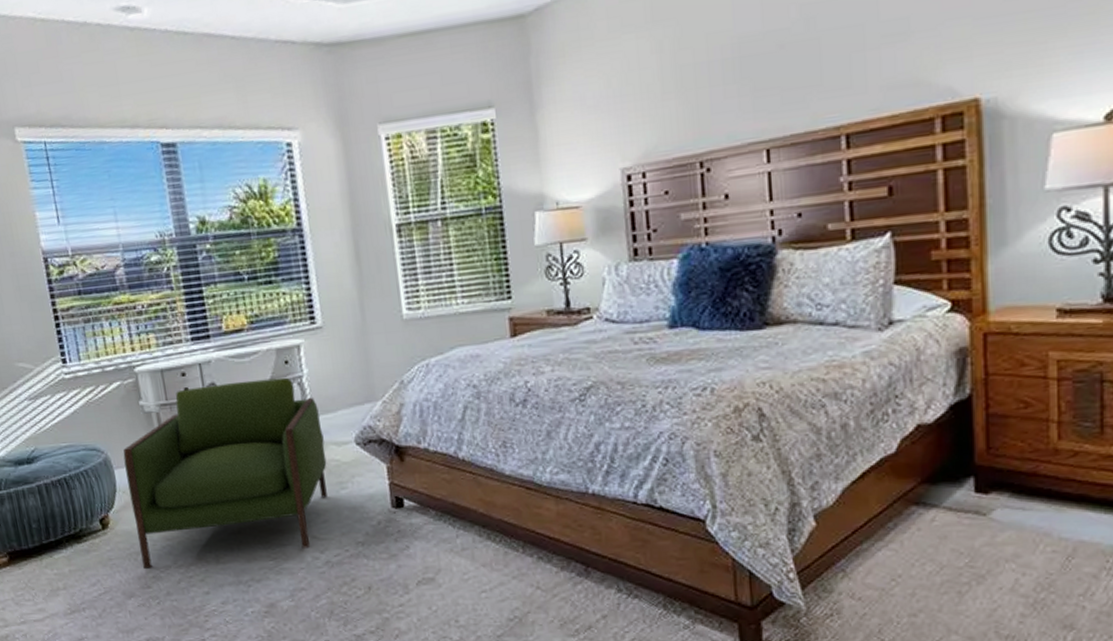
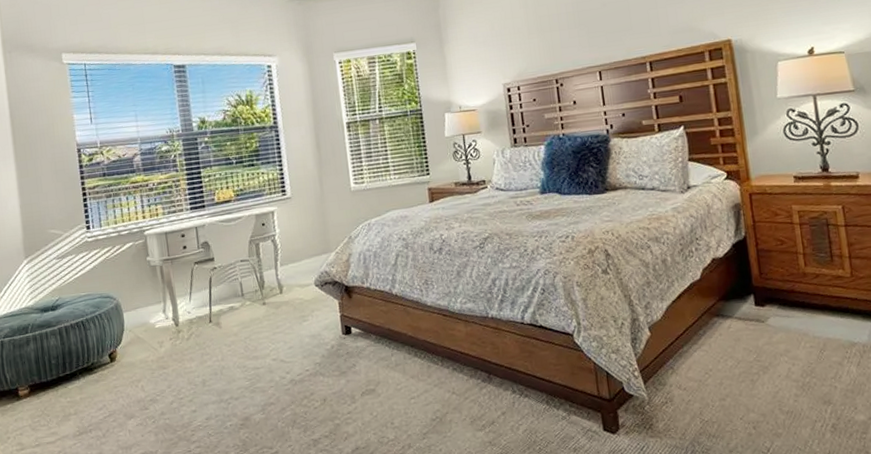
armchair: present [123,377,327,569] -> none [131,236,293,393]

